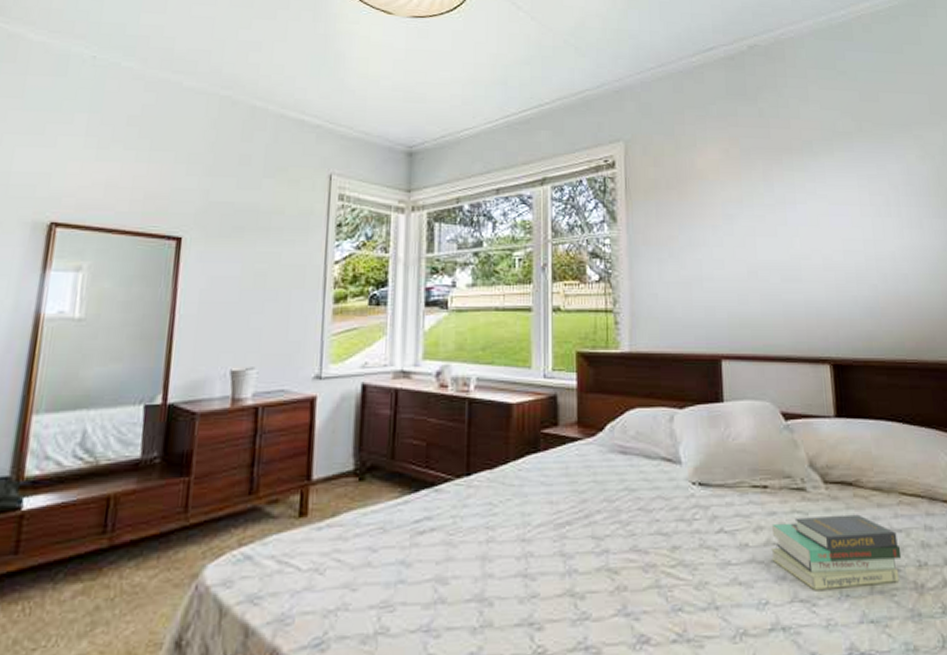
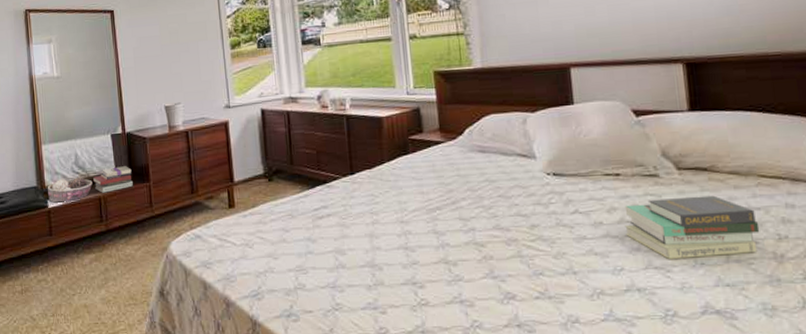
decorative basket: none [25,465,102,503] -> present [47,177,93,203]
books: none [102,452,166,490] -> present [92,166,133,193]

